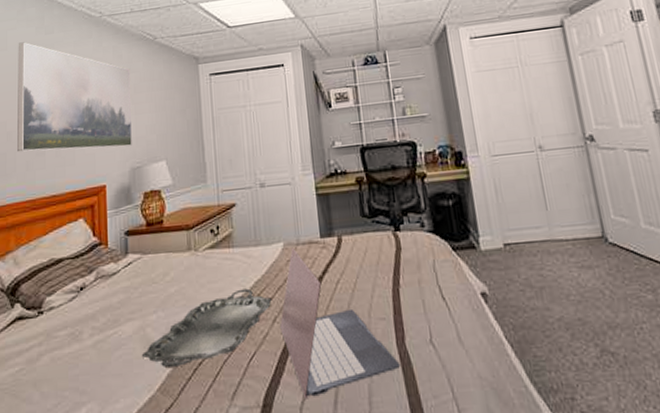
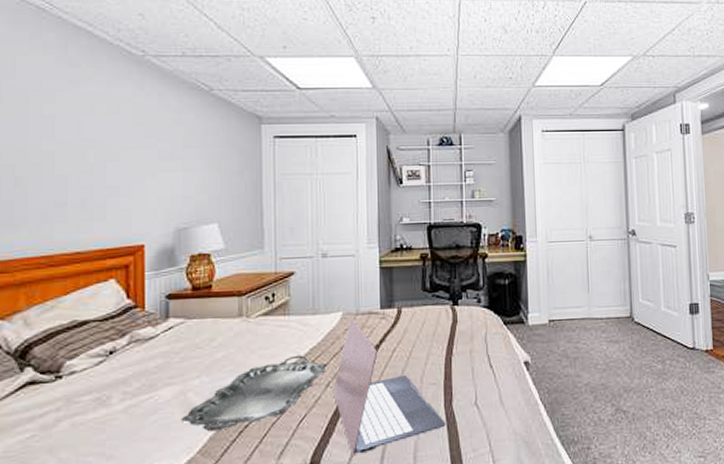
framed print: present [17,42,132,152] -> none [29,72,180,205]

